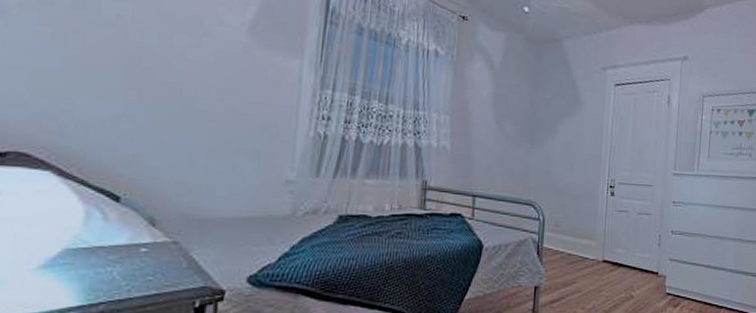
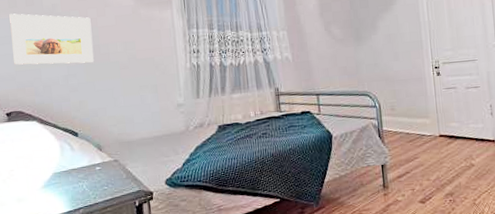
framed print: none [30,12,176,105] -> present [9,13,94,65]

